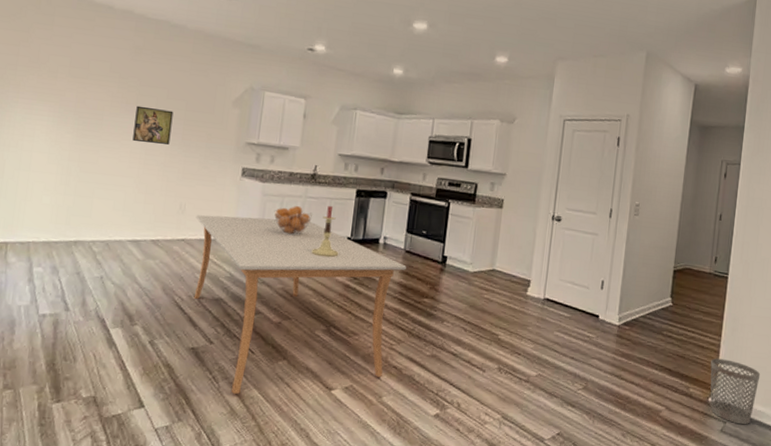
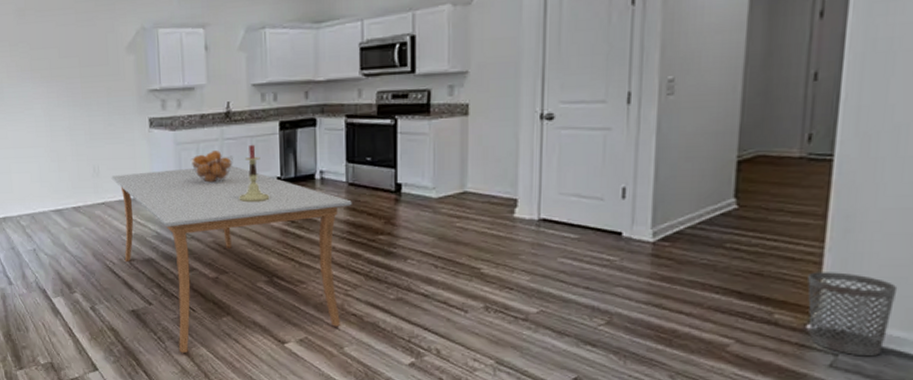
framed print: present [132,105,174,145] -> none [32,70,71,110]

